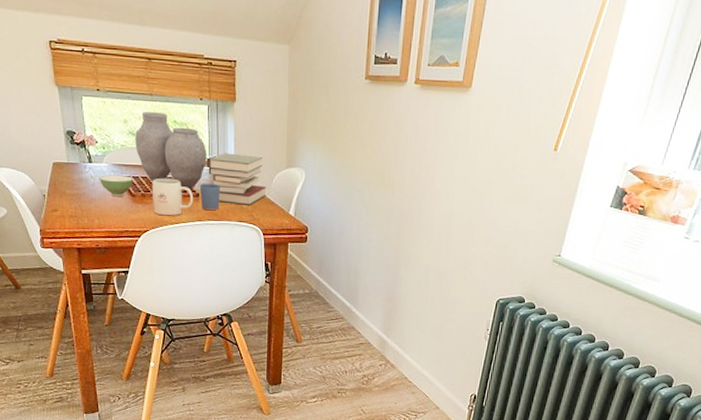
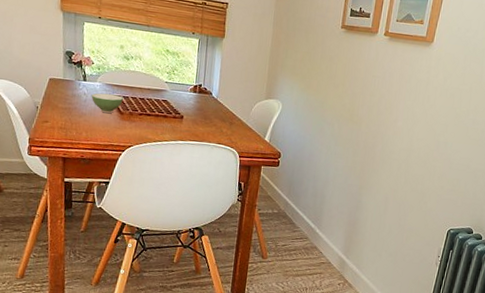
vase: present [135,112,207,189] -> none [128,40,195,112]
mug: present [152,178,194,216] -> none [139,99,178,134]
mug: present [200,184,220,211] -> none [184,107,204,133]
books: present [208,153,267,205] -> none [193,81,246,130]

